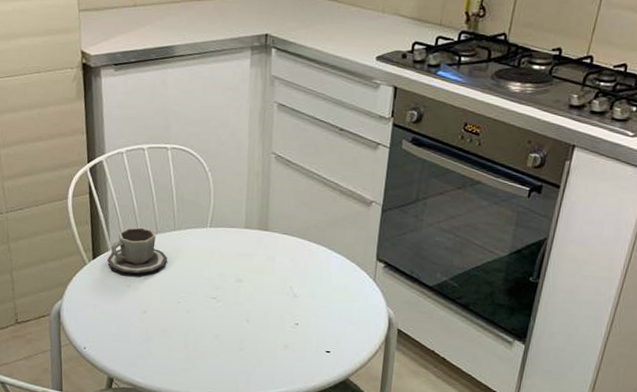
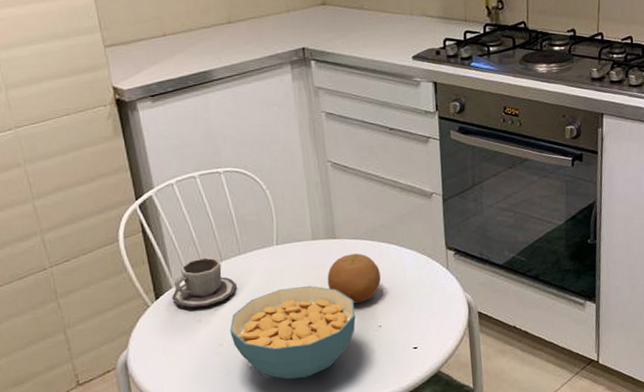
cereal bowl: none [155,270,276,358] -> present [230,285,356,380]
fruit: none [252,248,306,298] -> present [327,253,381,304]

